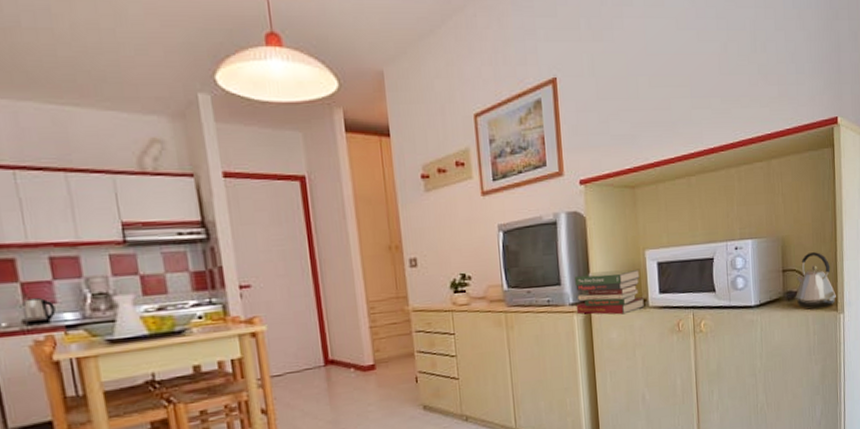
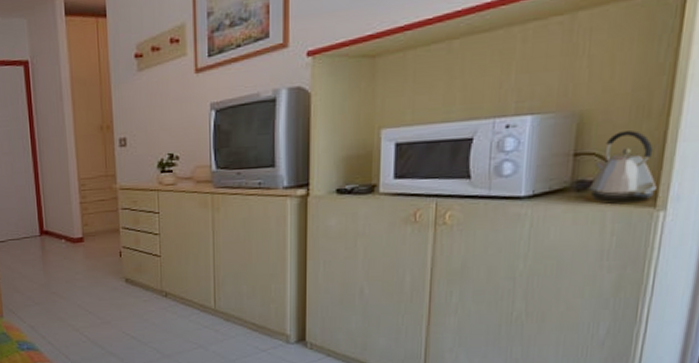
books: present [575,269,644,315] -> none [290,150,373,201]

